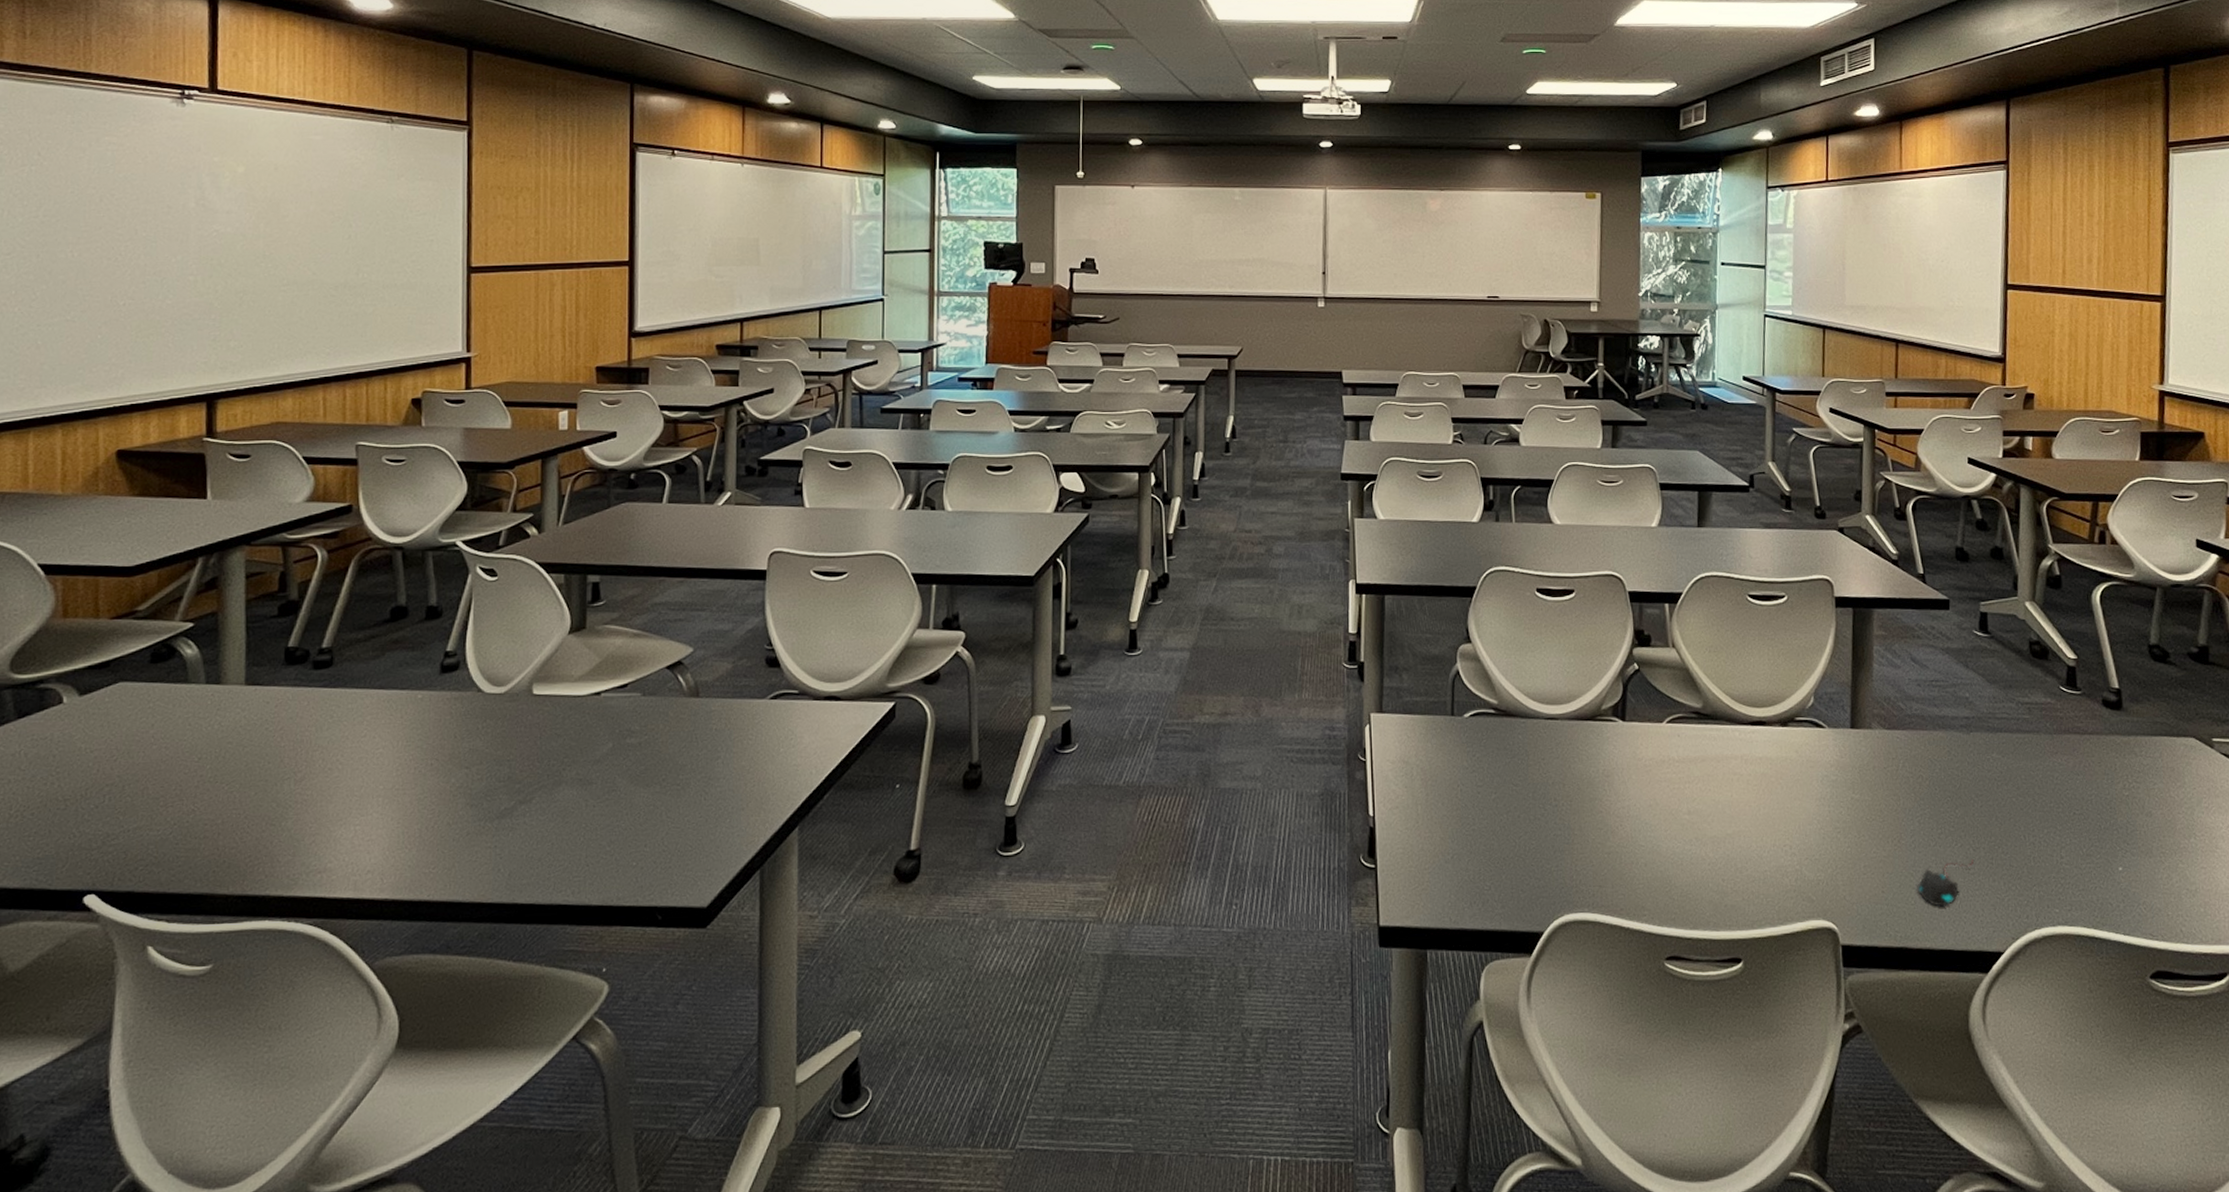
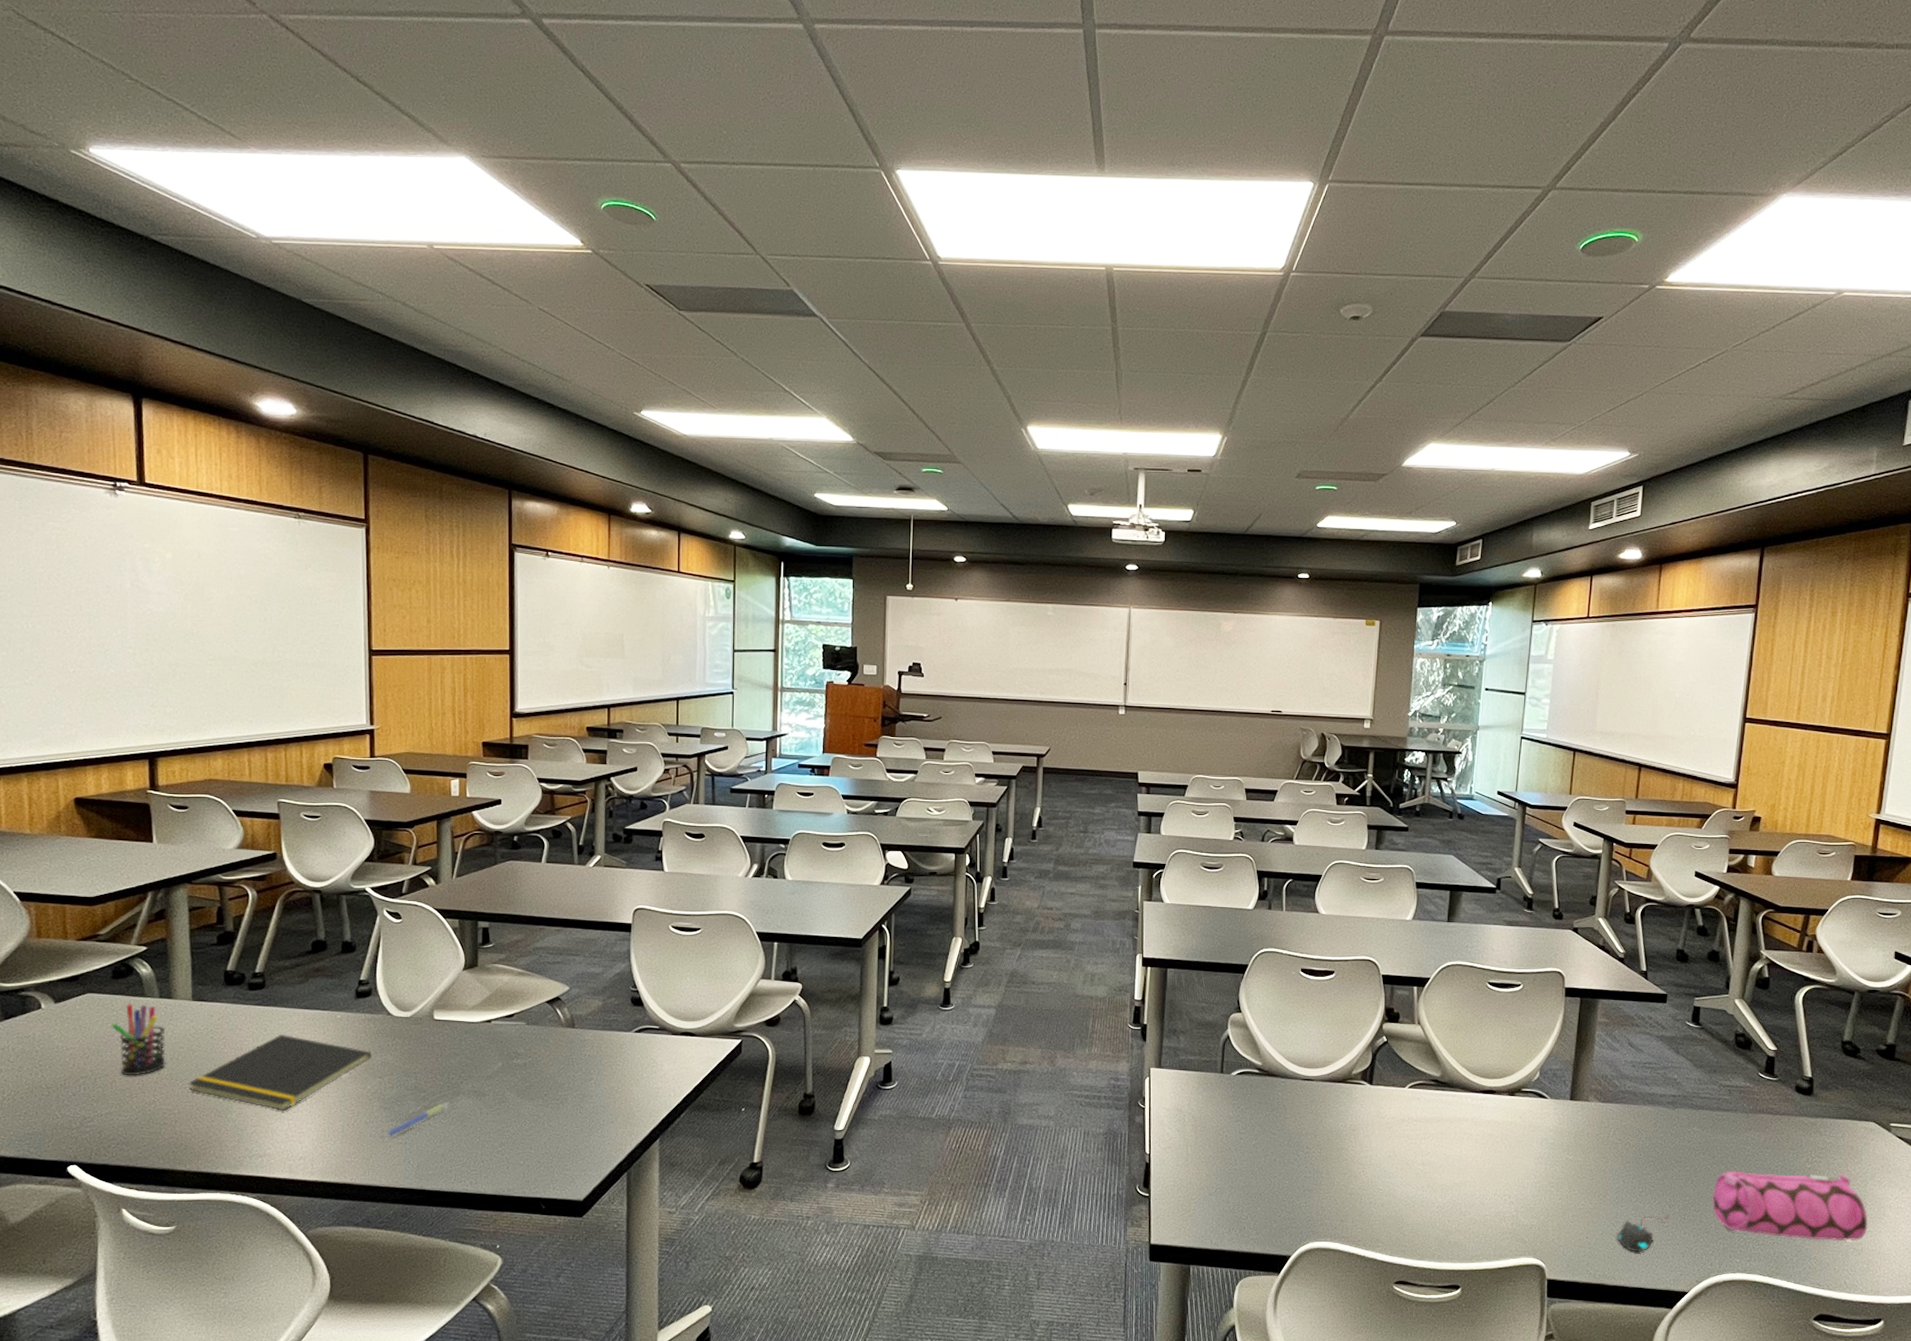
pen holder: none [146,691,212,781] -> present [111,1003,166,1076]
notepad: none [236,720,458,815] -> present [188,1034,372,1111]
pen: none [465,793,550,844] -> present [380,1101,450,1140]
pencil case: none [2021,799,2201,882] -> present [1712,1171,1869,1241]

